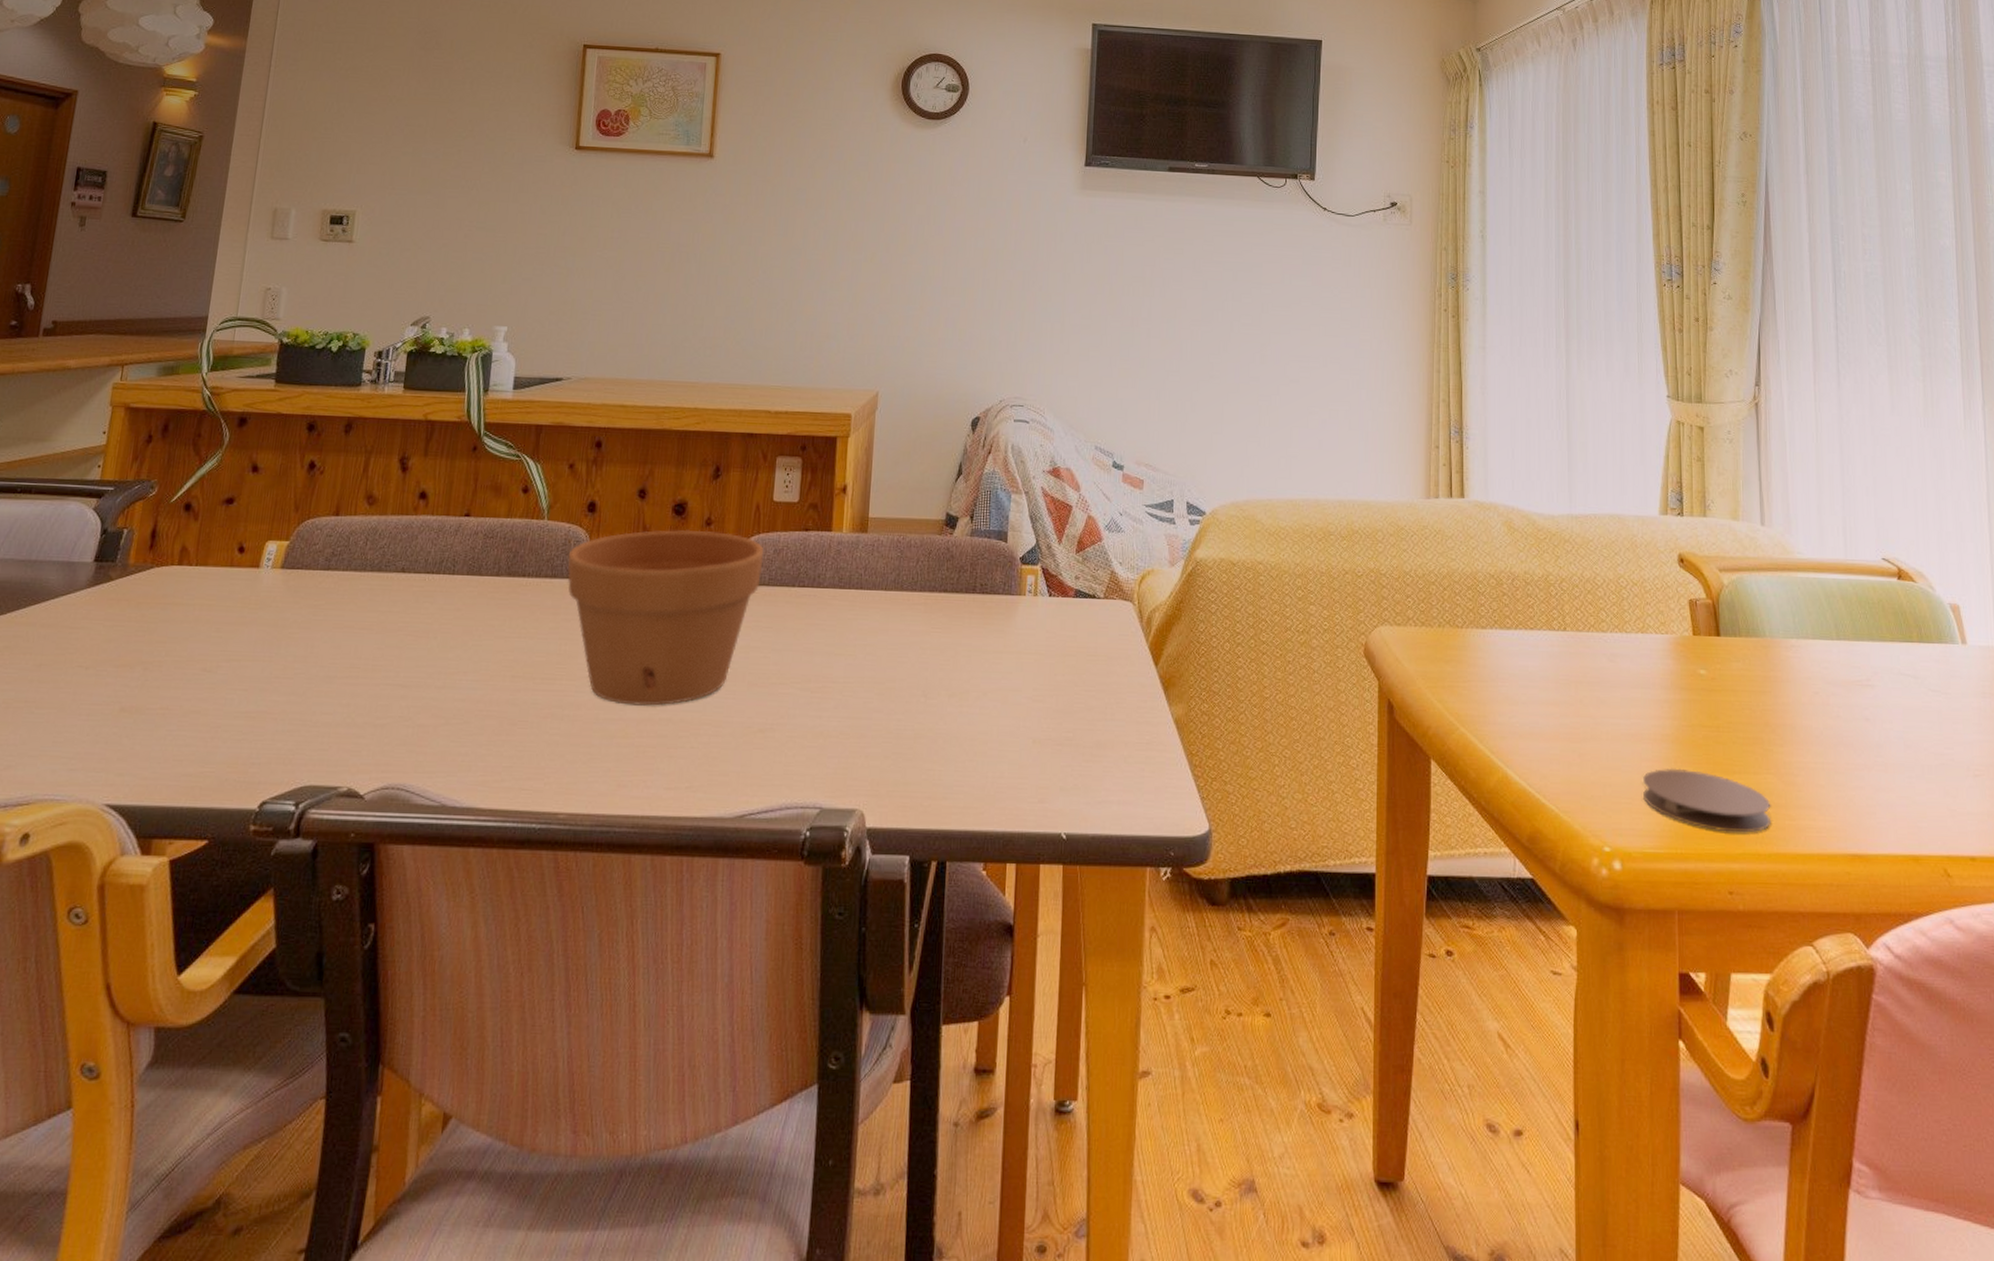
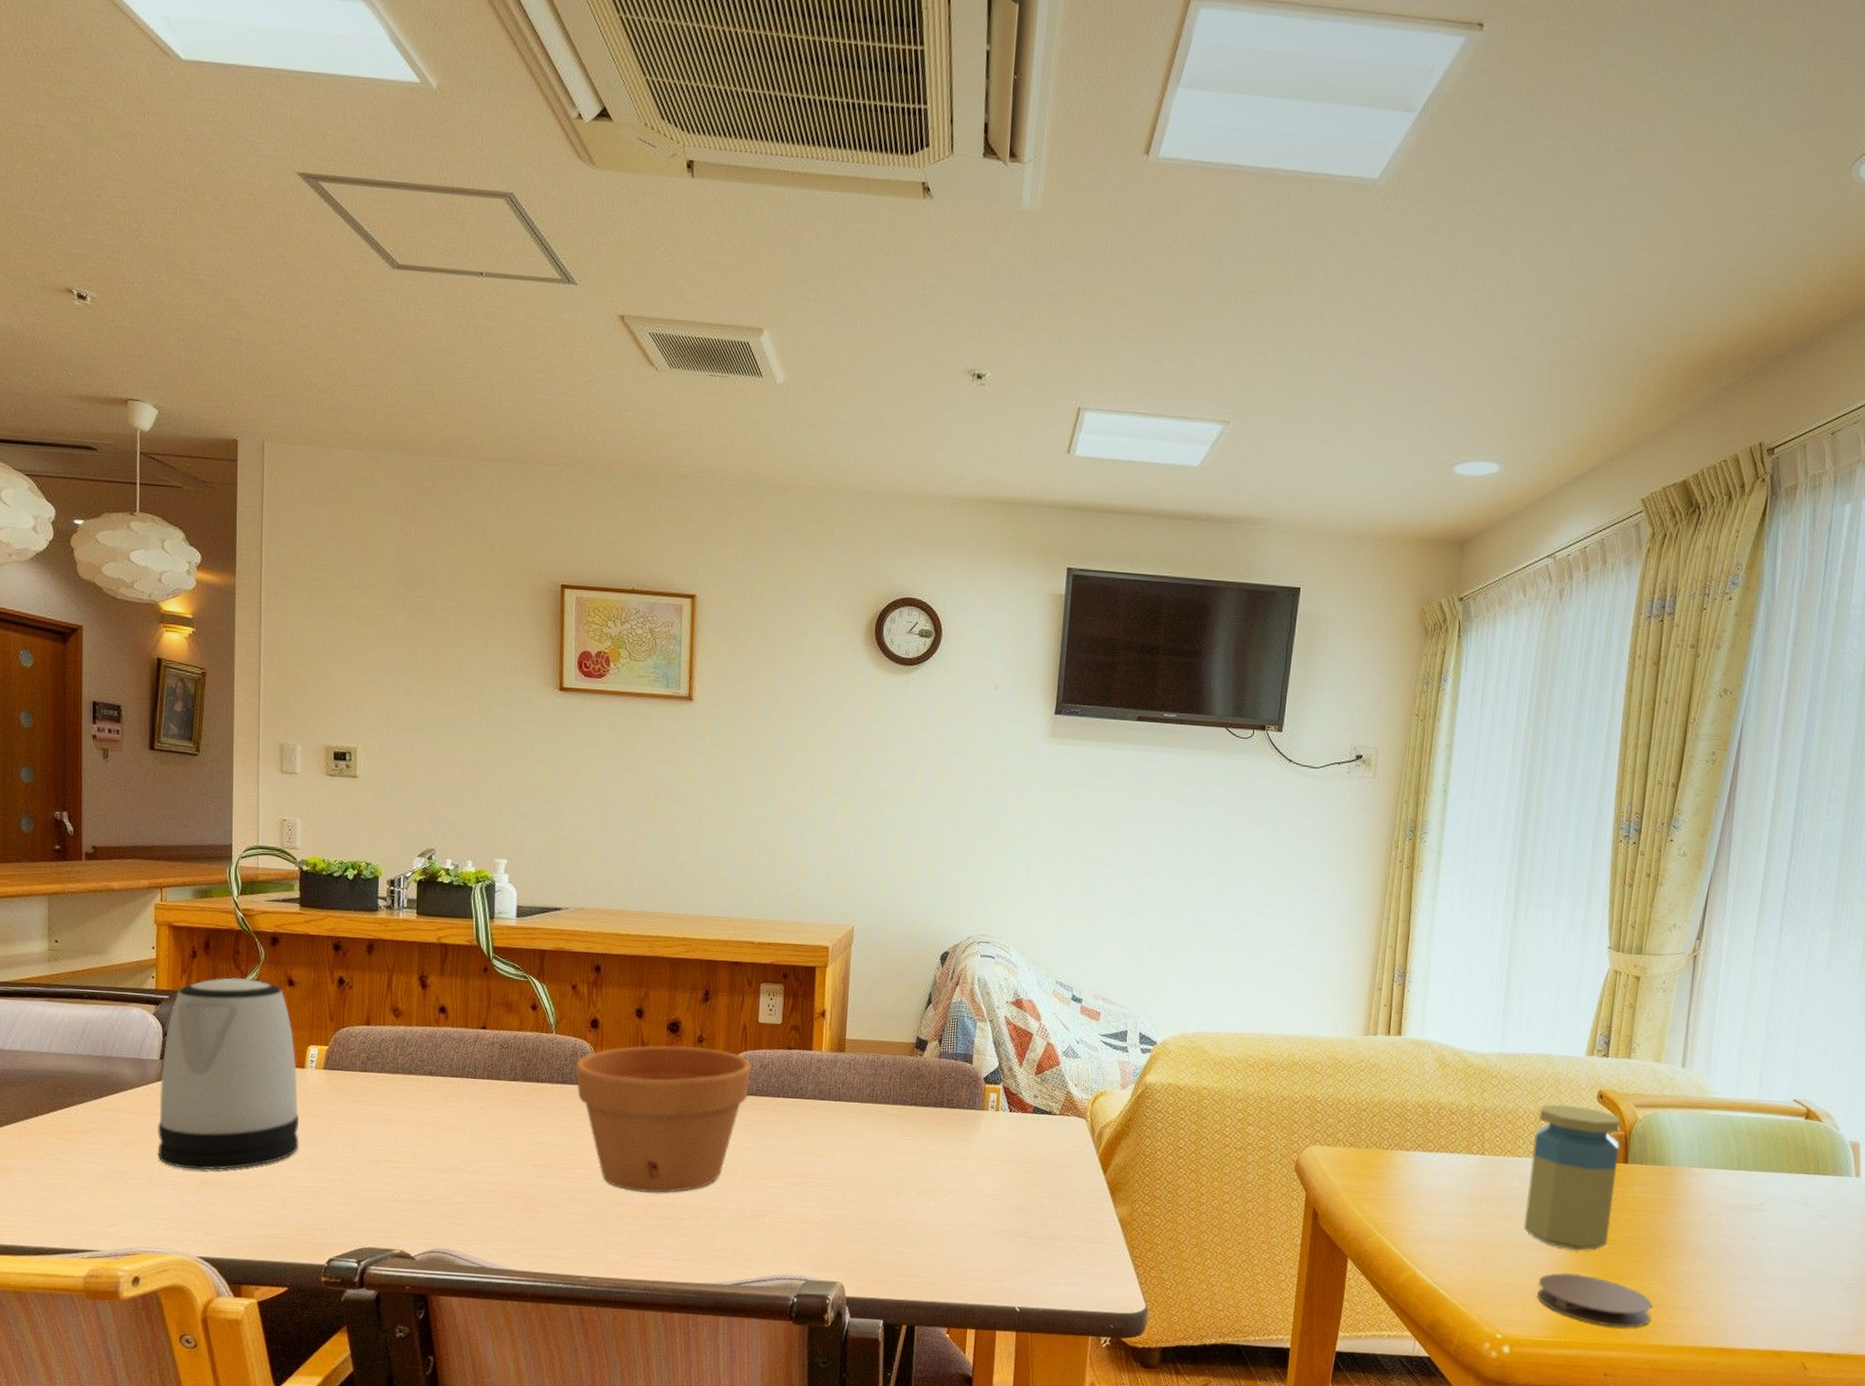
kettle: none [74,464,252,695] -> present [158,977,300,1171]
jar: none [1618,570,1712,741] -> present [1523,1104,1620,1250]

